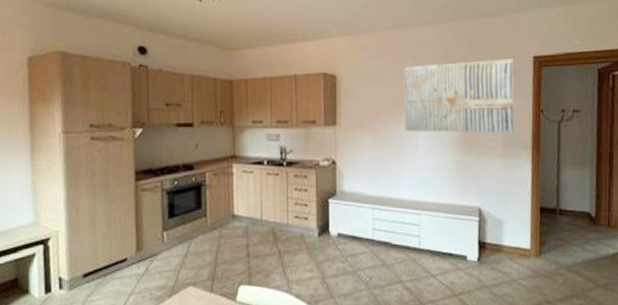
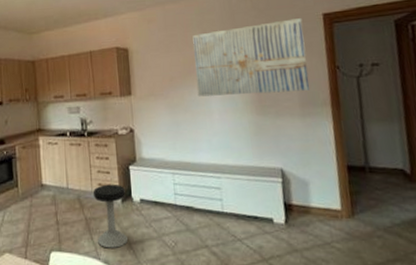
stool: none [288,217,323,282] -> present [93,184,128,248]

